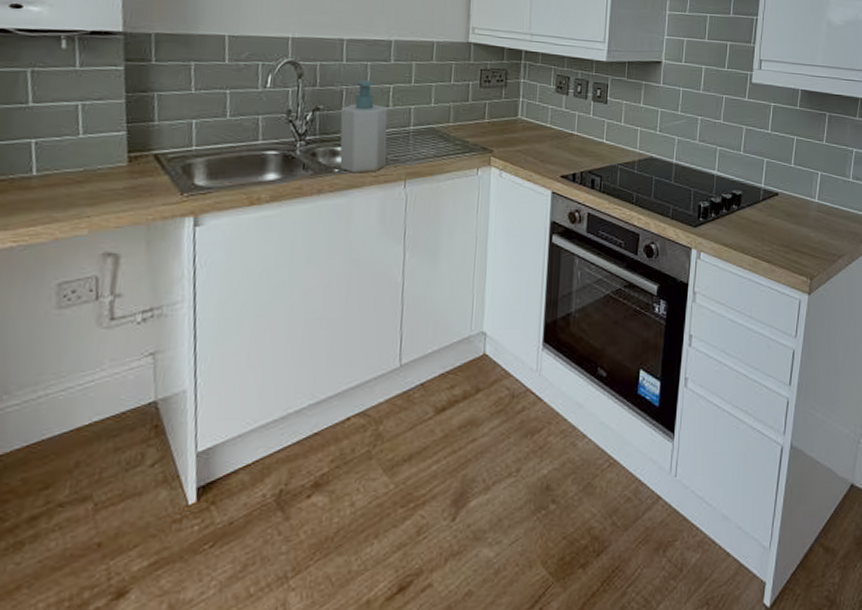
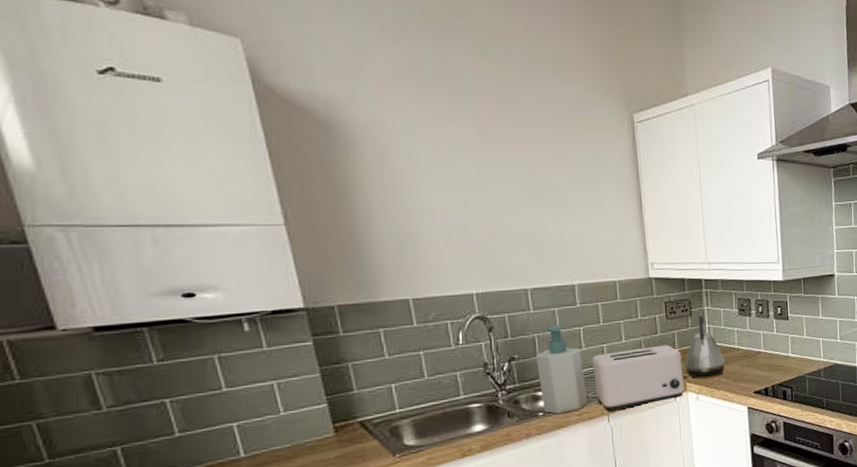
toaster: none [396,113,492,177] -> present [591,344,684,411]
kettle: none [491,85,535,156] -> present [684,313,726,379]

